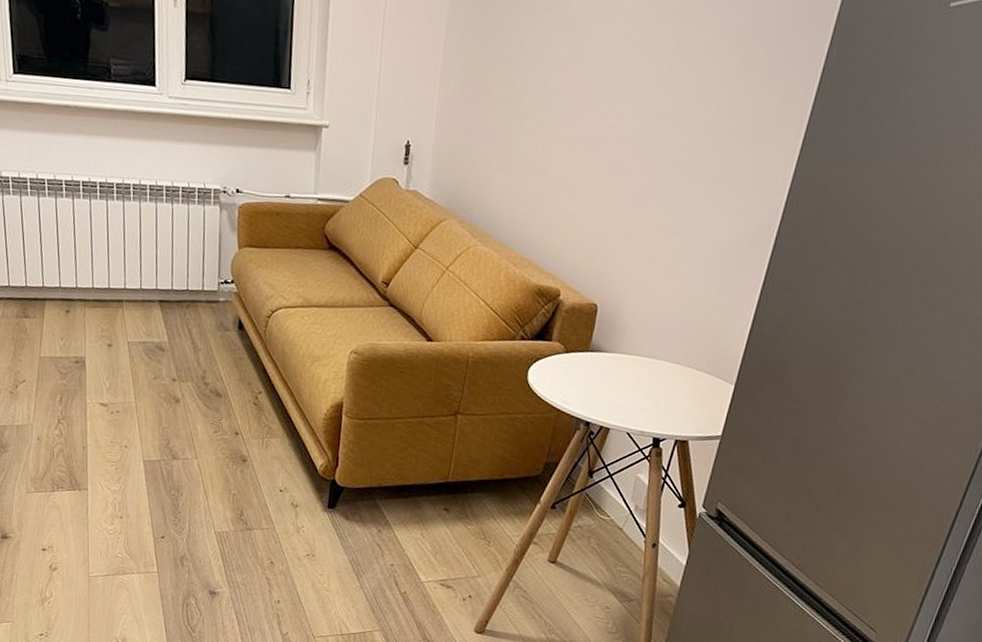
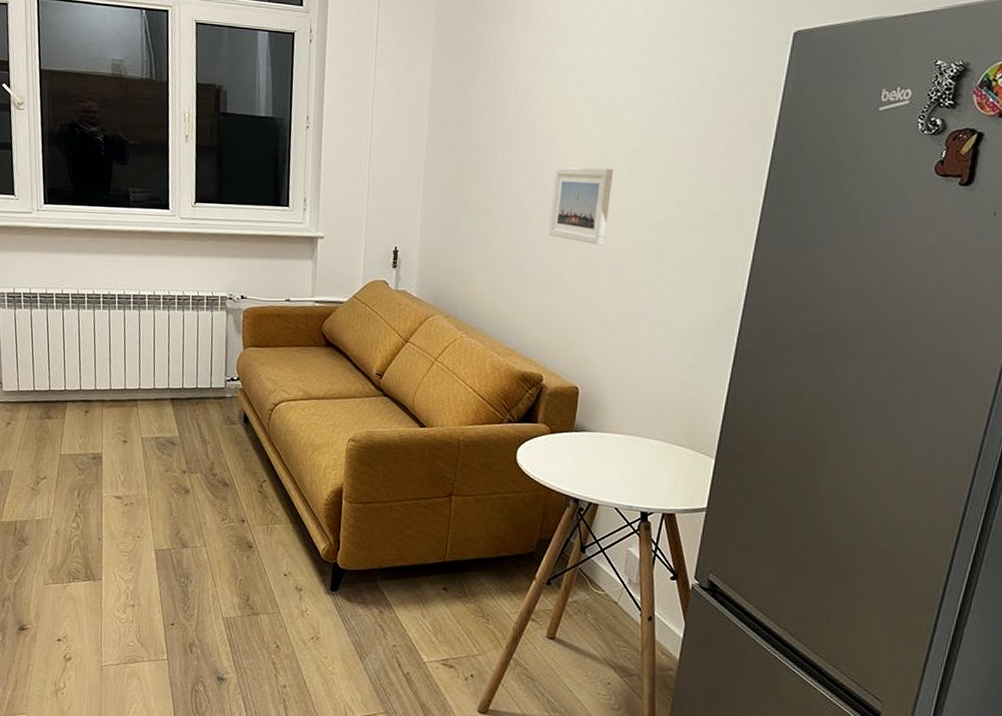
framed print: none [577,56,652,149] -> present [549,167,613,246]

